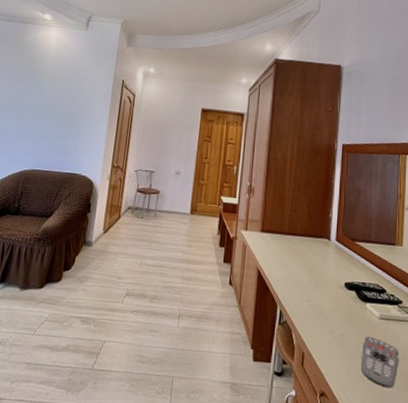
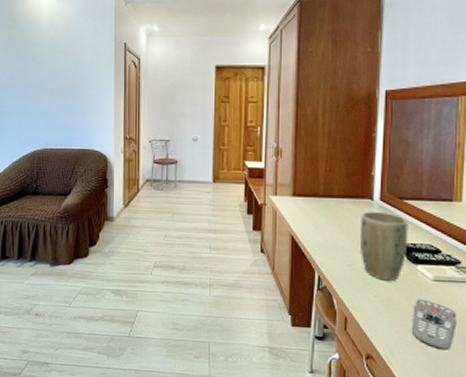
plant pot: none [317,250,359,318] -> present [359,211,408,281]

